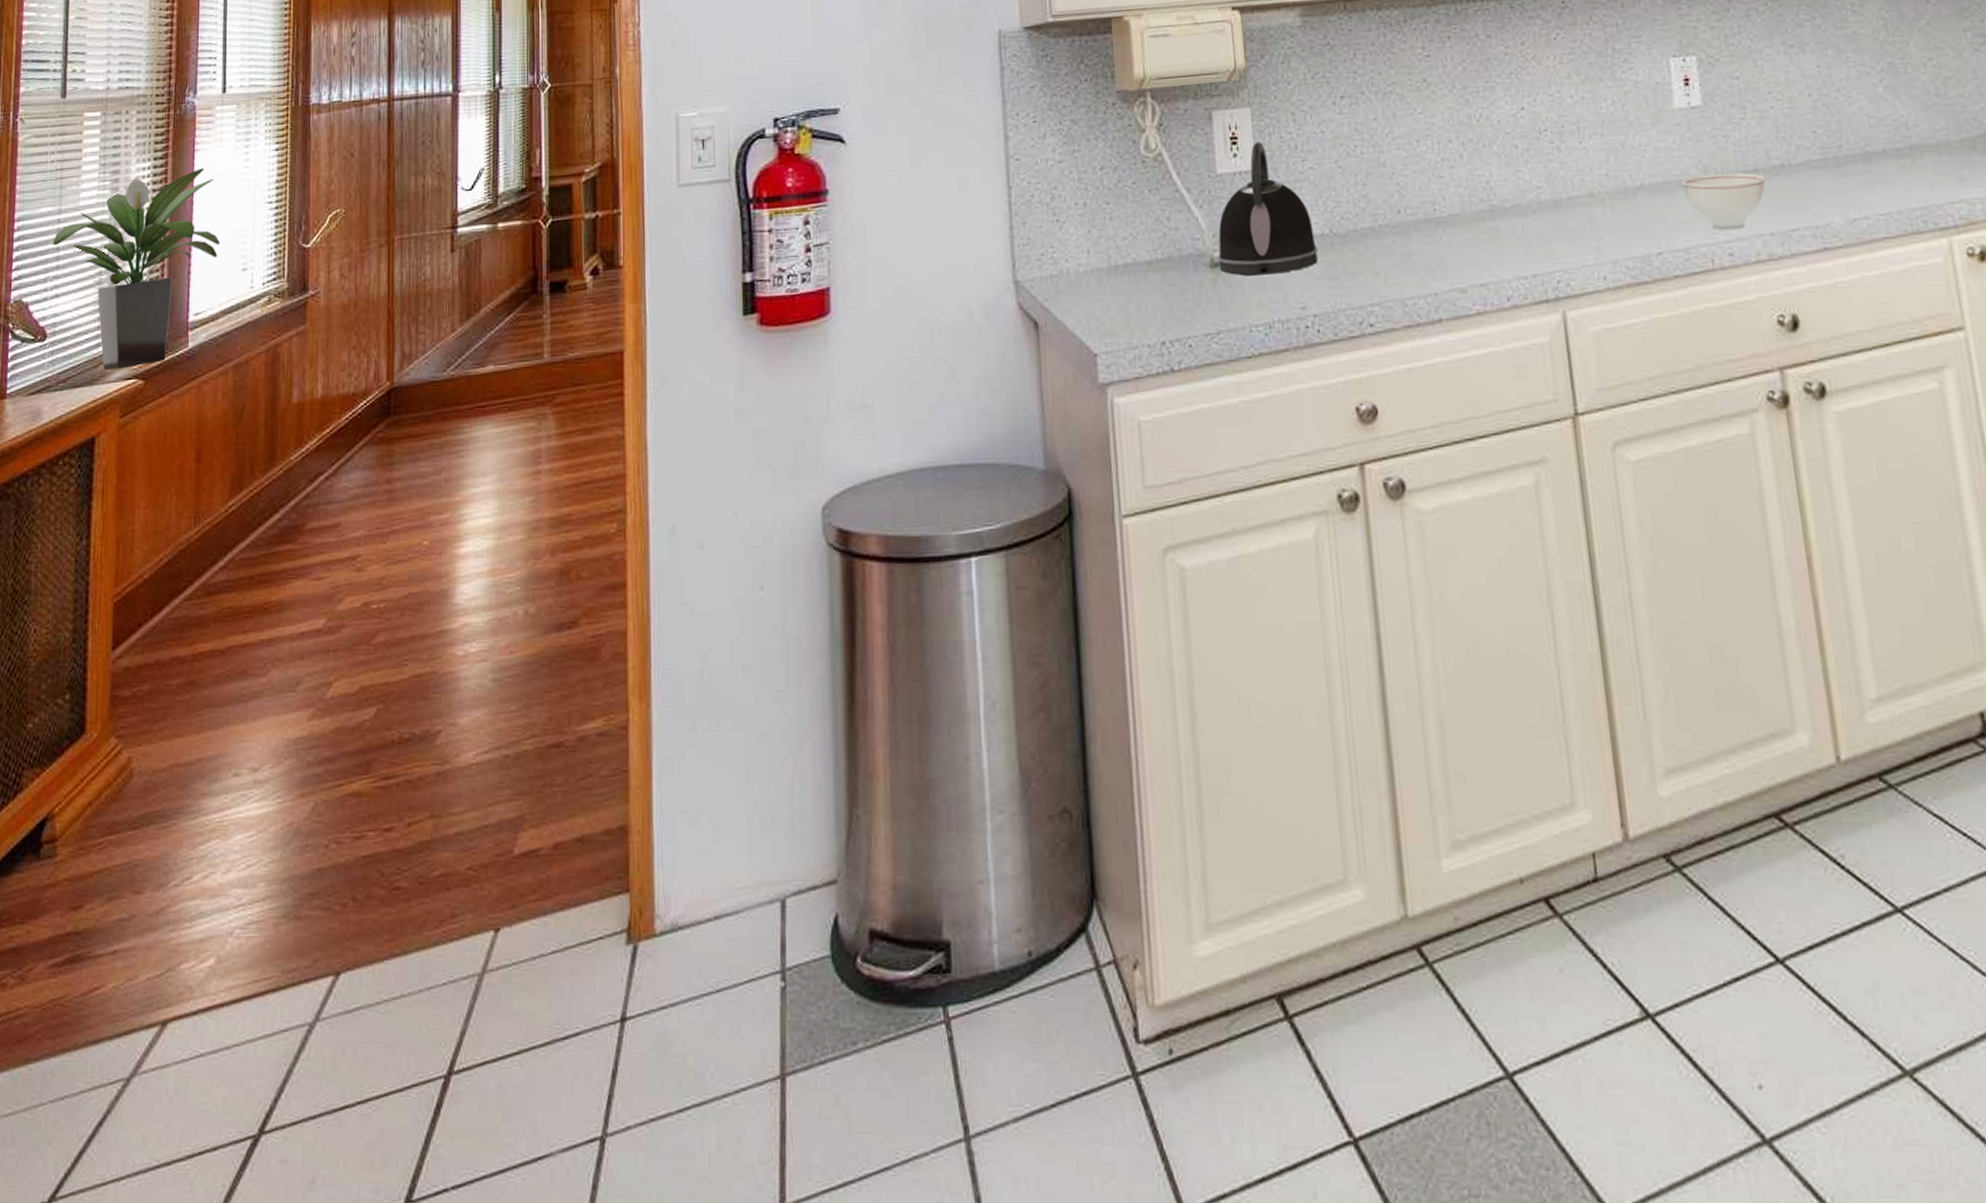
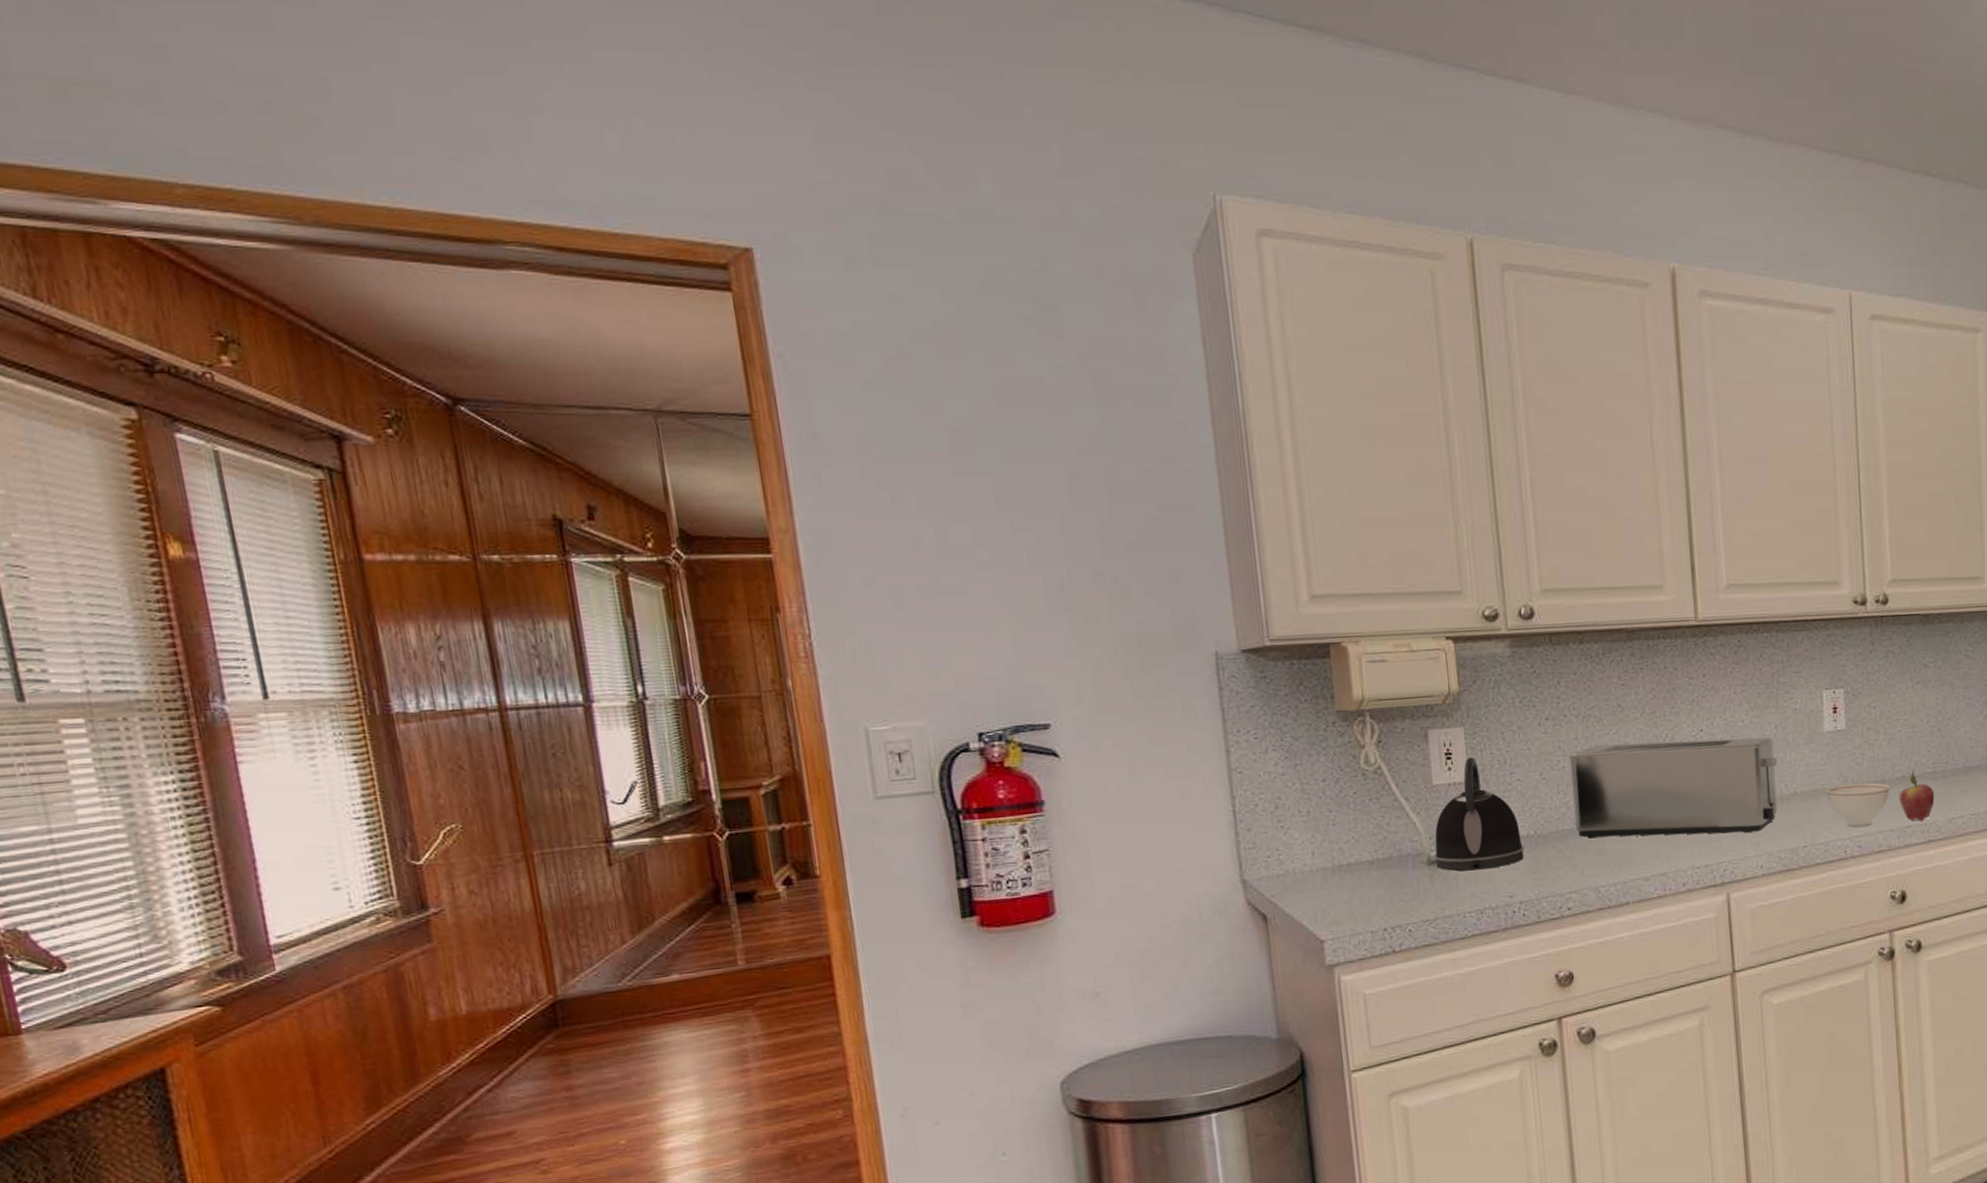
potted plant: present [52,167,220,370] -> none [47,781,297,999]
toaster: none [1368,116,1621,239] -> present [1569,737,1778,838]
fruit: none [1778,156,1827,223] -> present [1899,770,1935,821]

